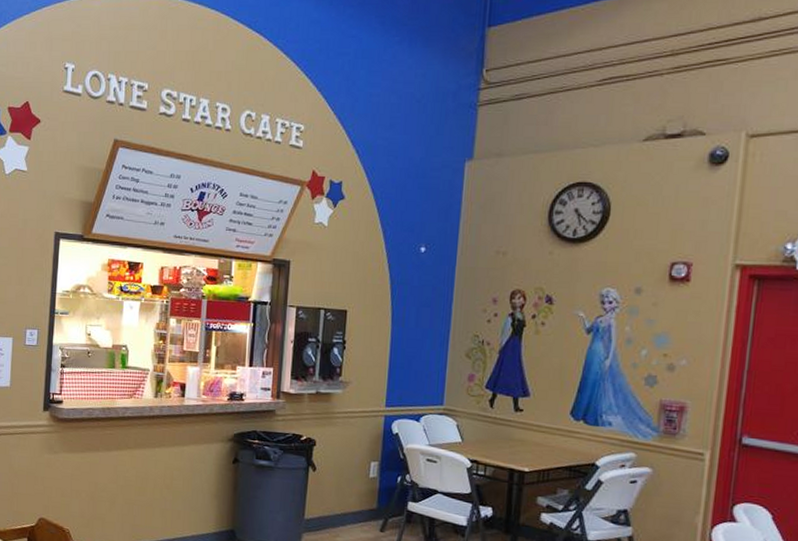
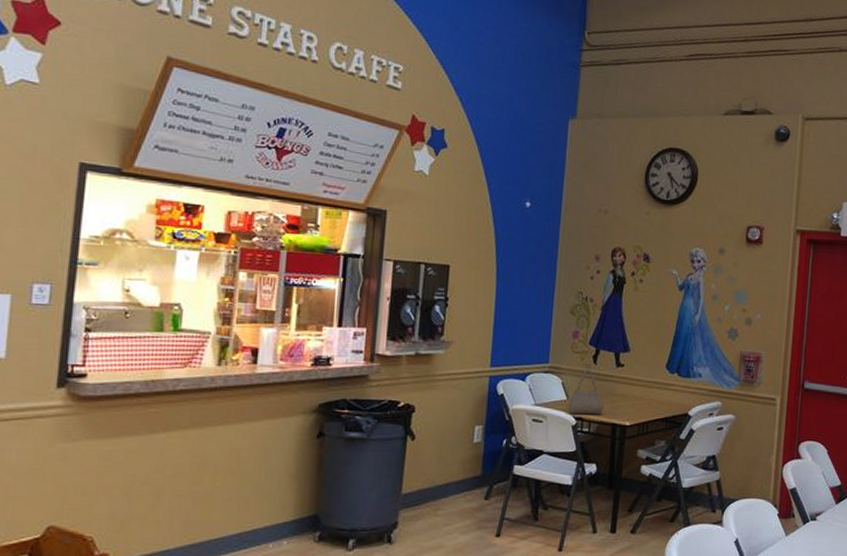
handbag: none [463,412,500,459] -> present [568,368,603,415]

